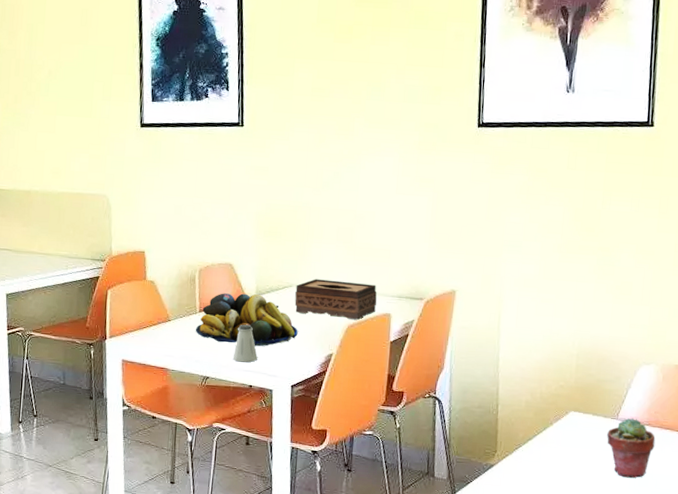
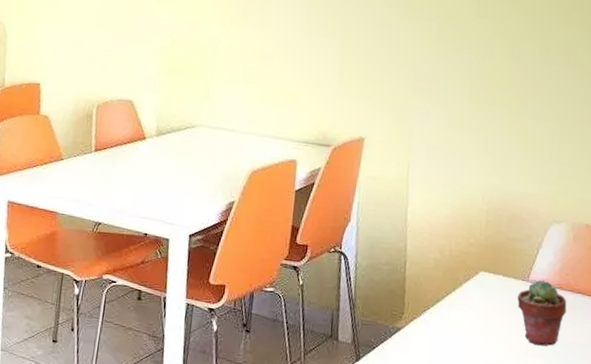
fruit bowl: present [195,293,298,347] -> none [89,131,199,192]
saltshaker: present [233,324,258,363] -> none [129,166,155,208]
tissue box: present [294,279,377,320] -> none [196,120,283,166]

